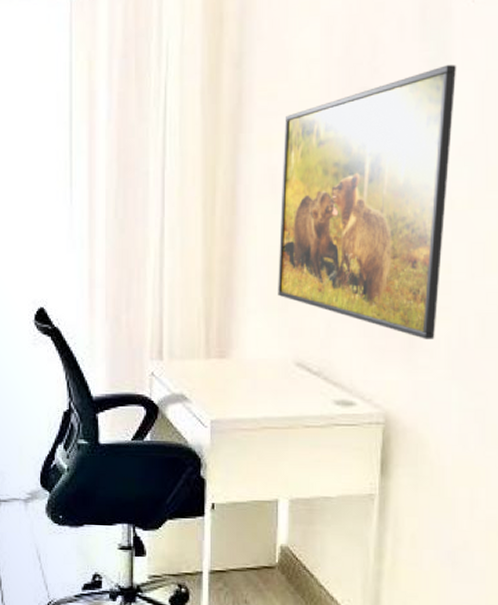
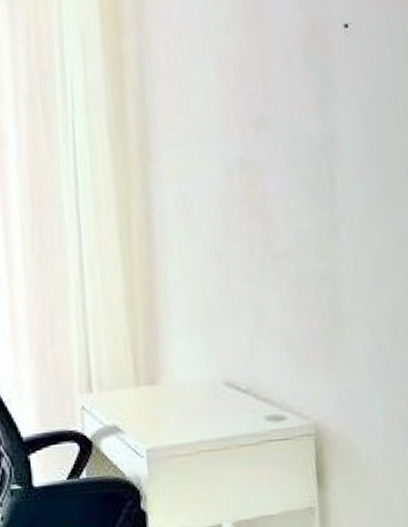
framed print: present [278,64,457,339] -> none [190,91,352,348]

